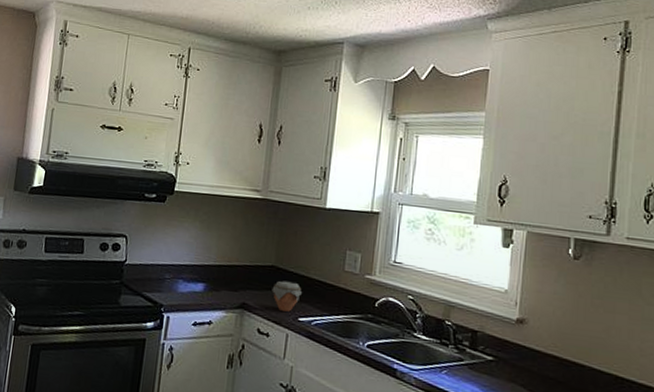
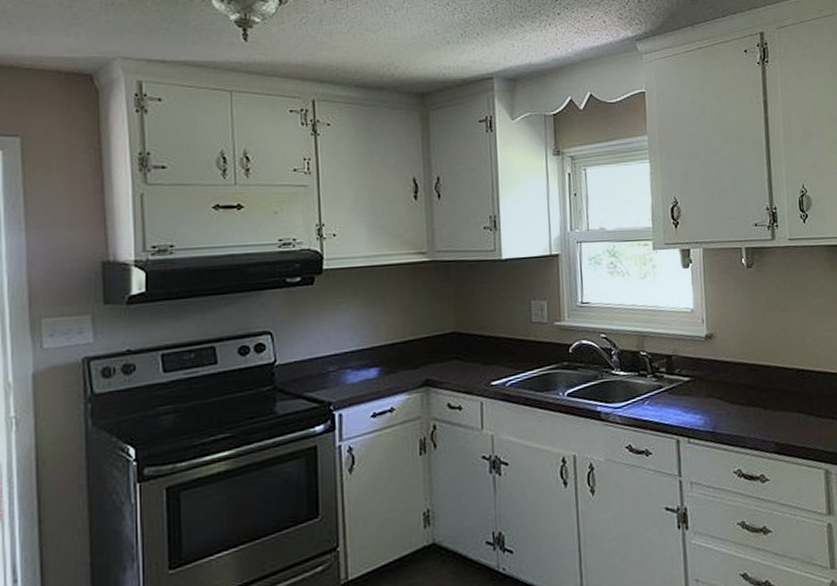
jar: present [272,281,302,312] -> none [457,345,490,379]

